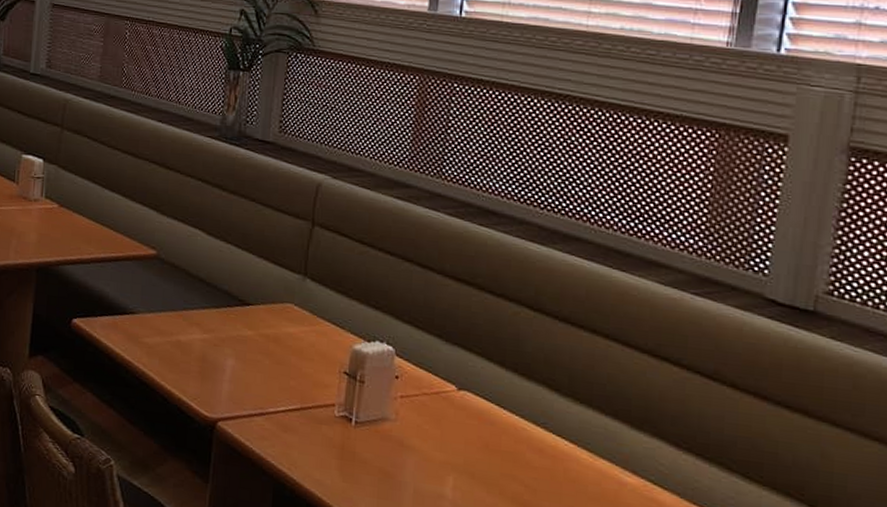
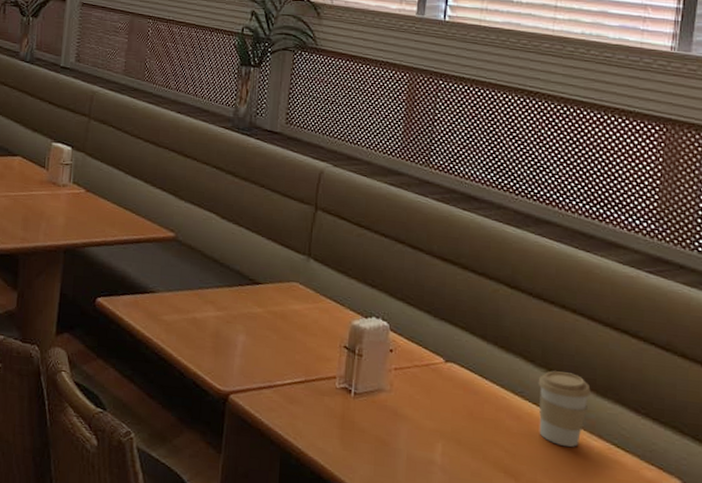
coffee cup: none [563,400,624,484] -> present [538,370,591,448]

